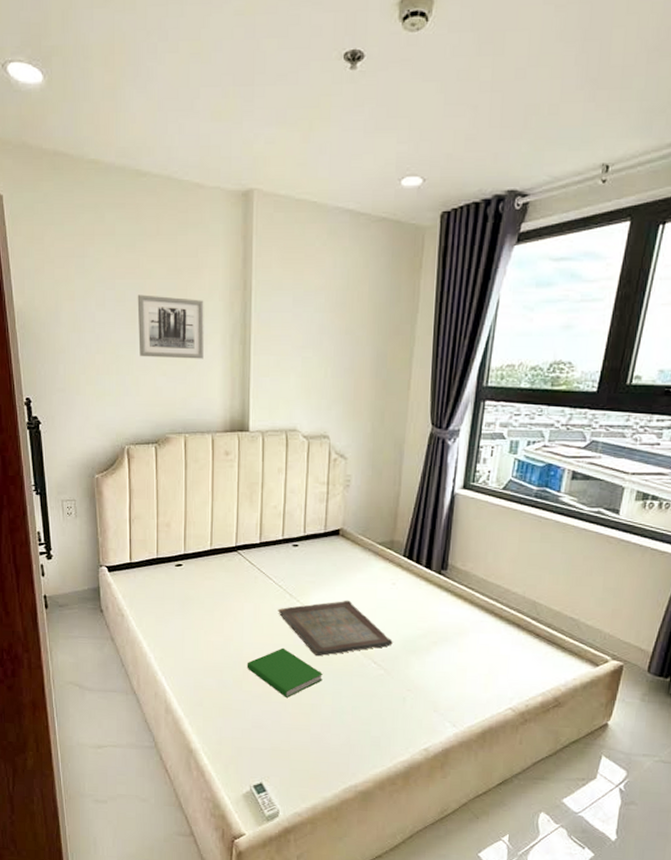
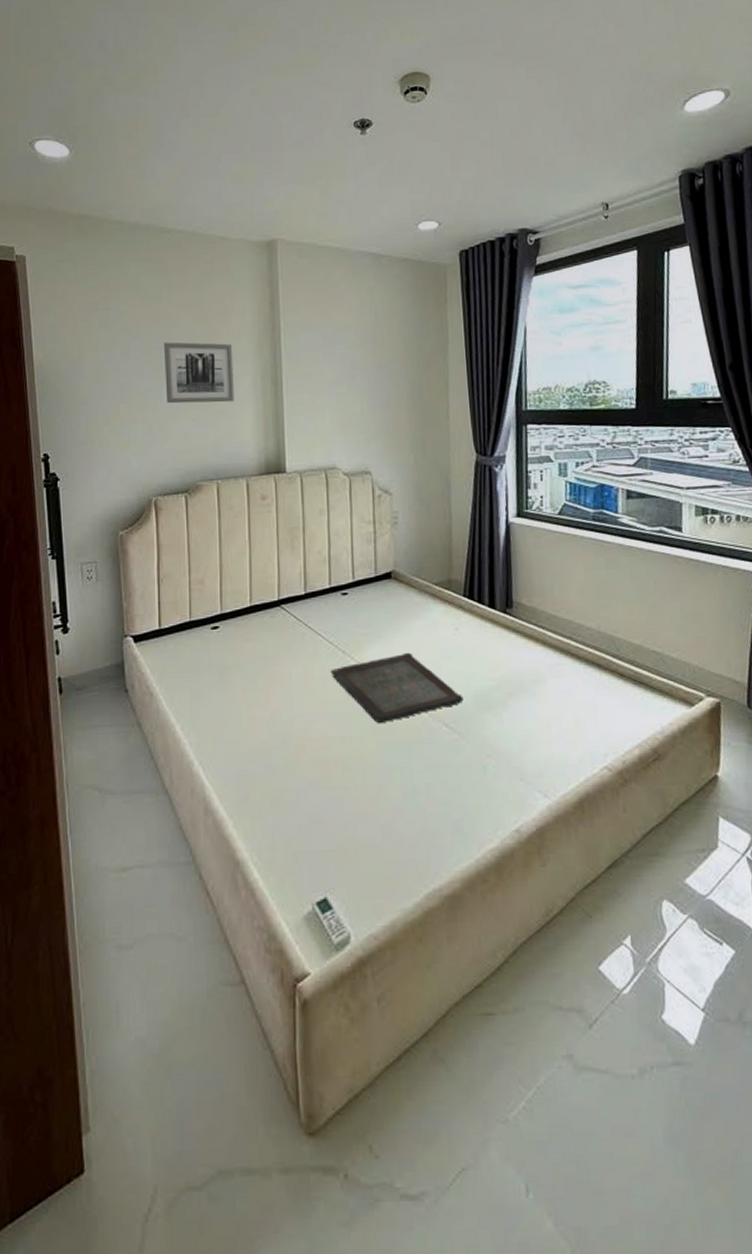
hardcover book: present [246,647,323,697] -> none [298,717,388,779]

